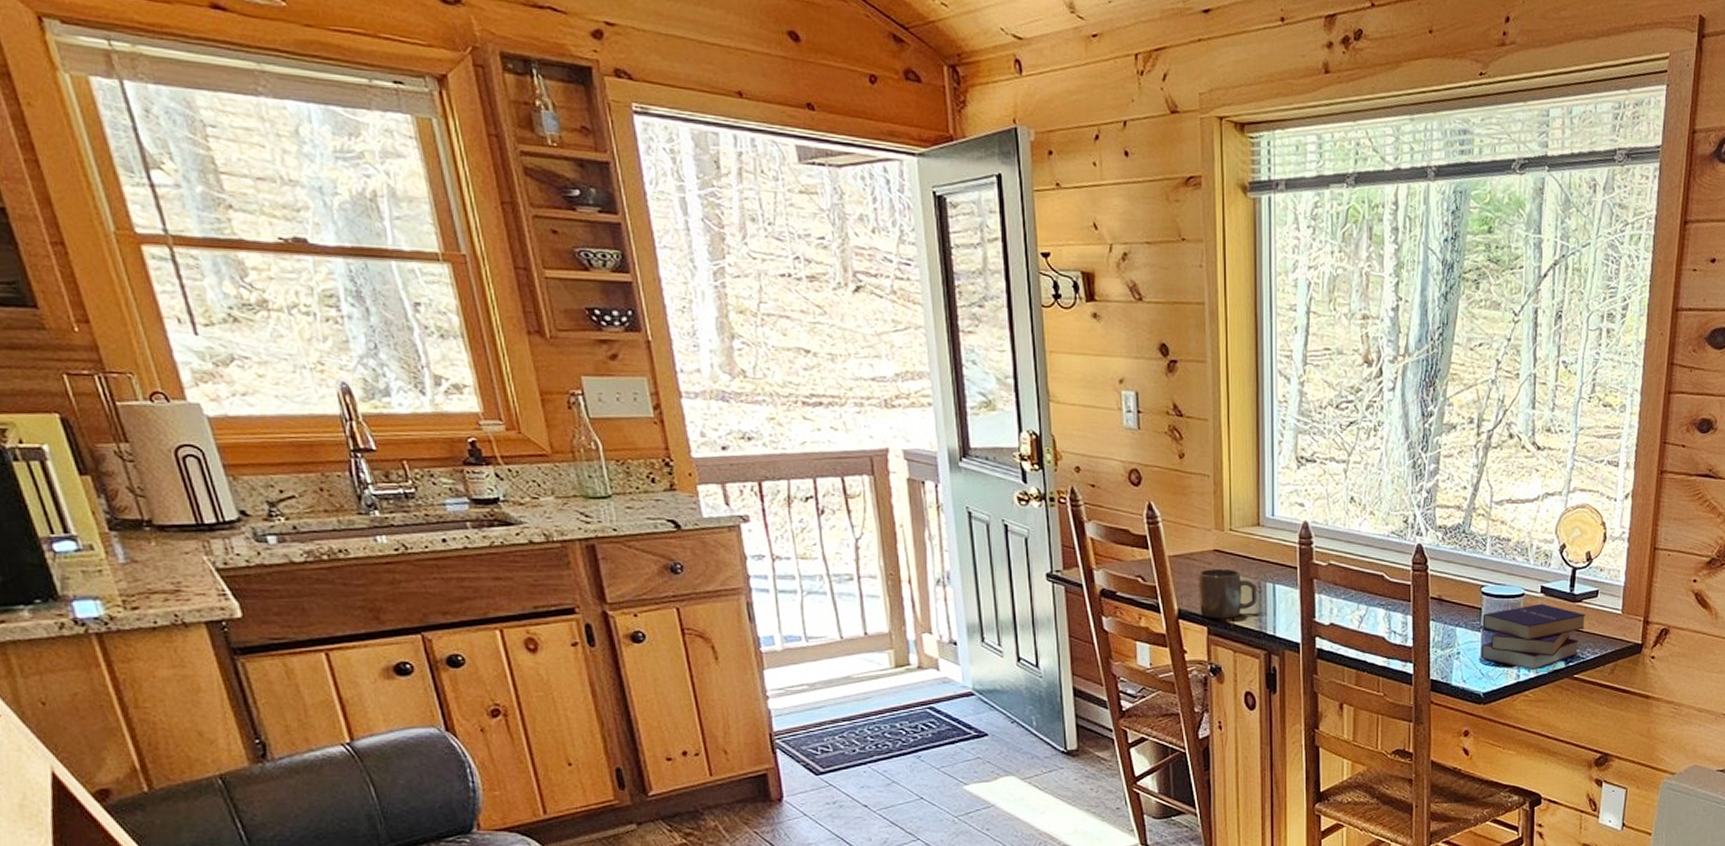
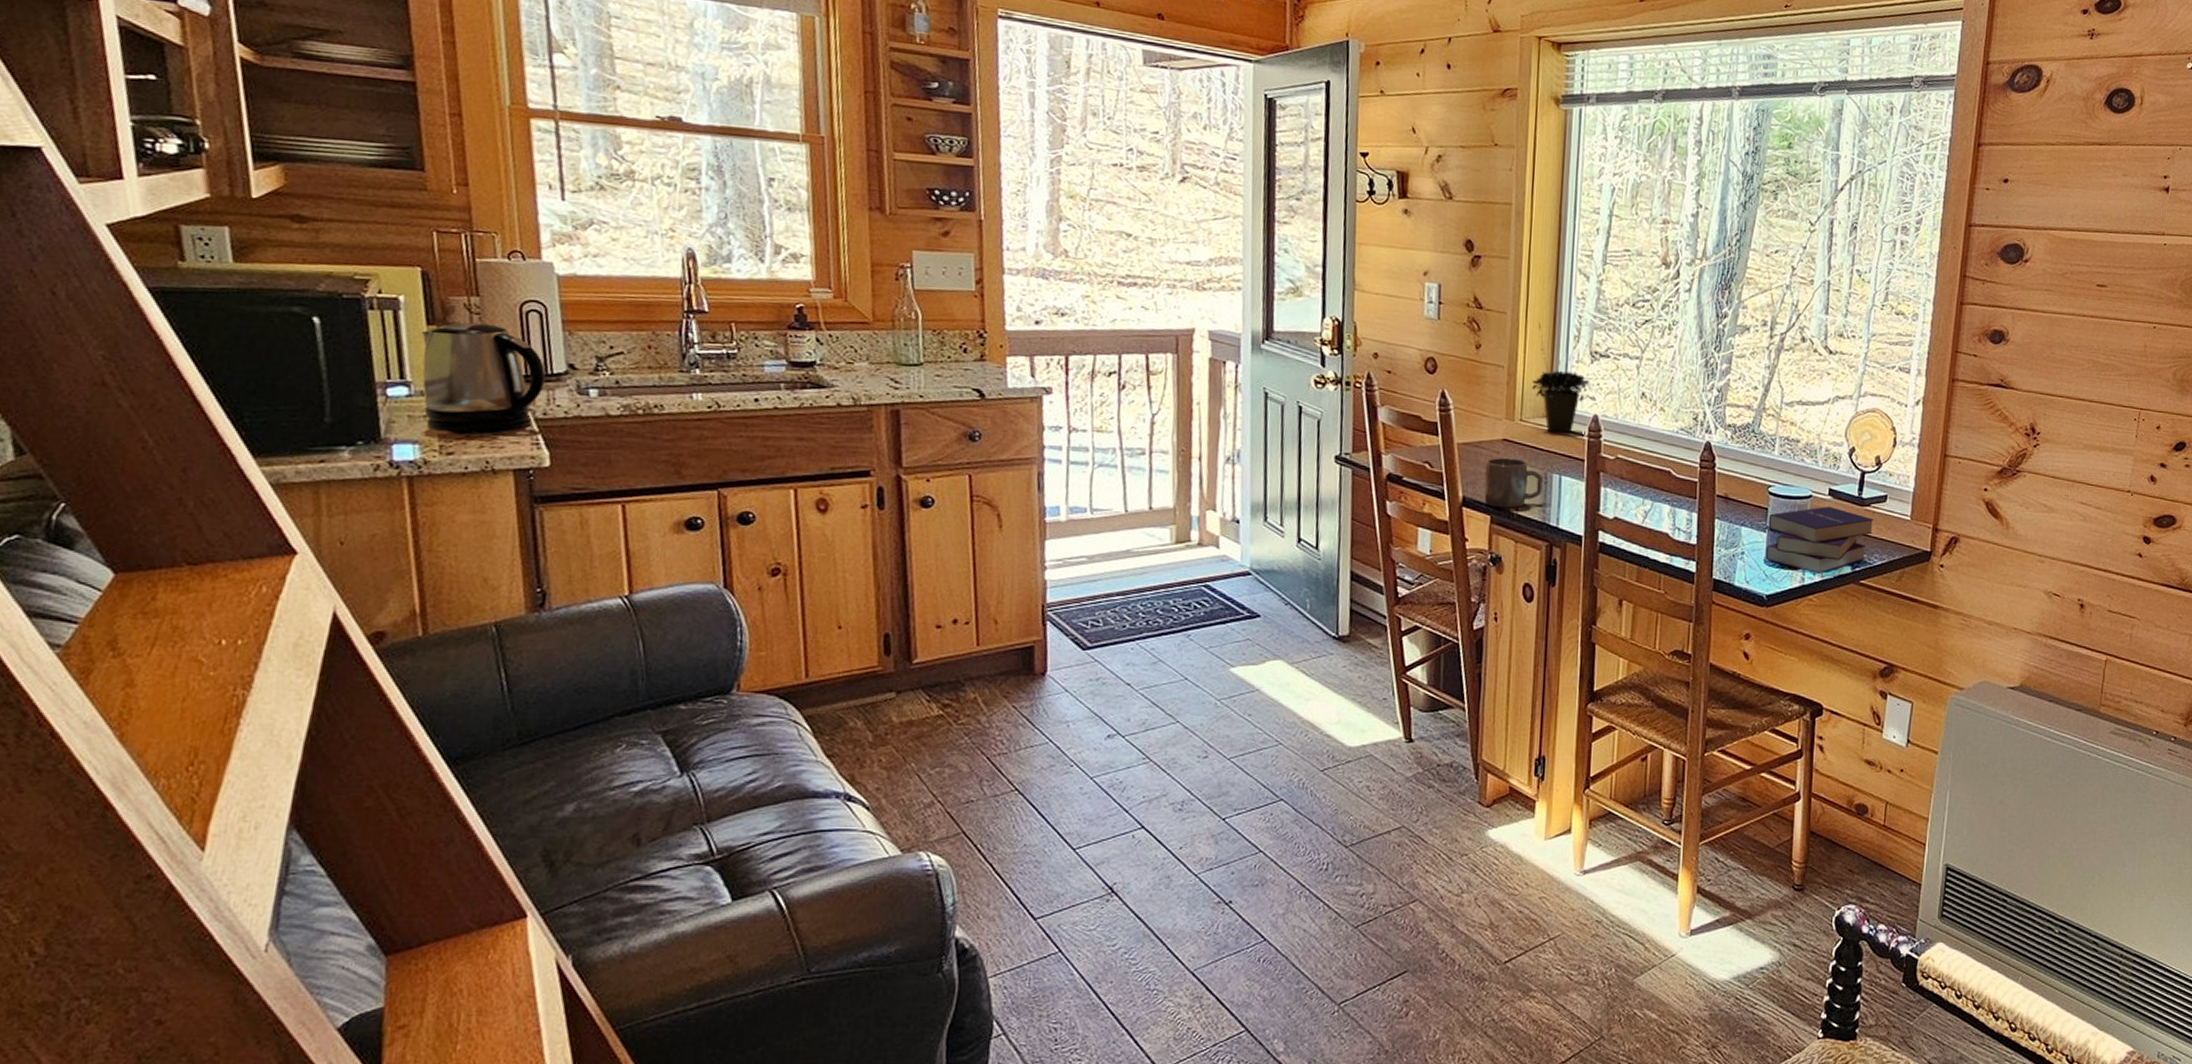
kettle: none [76,470,219,587] -> present [422,322,546,433]
potted plant: none [1240,428,1298,541] -> present [1532,322,1590,433]

